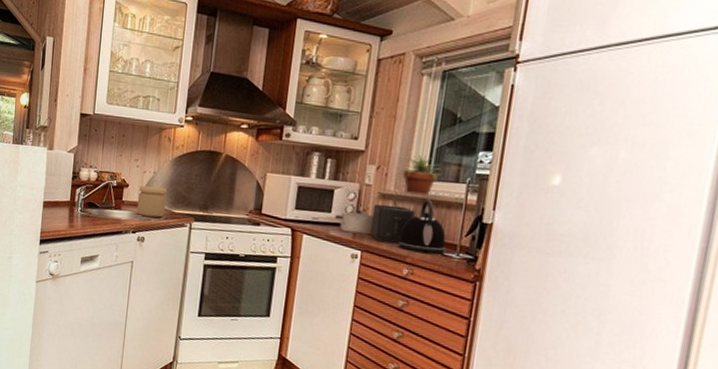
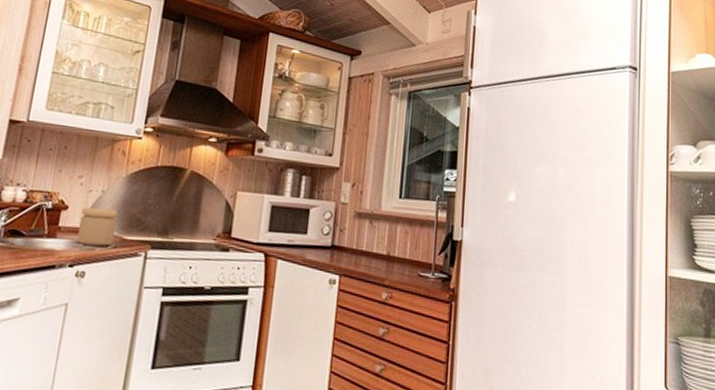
cooking pot: present [335,210,373,235] -> none [311,230,350,258]
toaster: present [370,204,416,243] -> none [347,224,392,265]
kettle: present [398,199,446,255] -> none [376,217,421,276]
potted plant: present [399,154,442,196] -> none [373,172,413,214]

